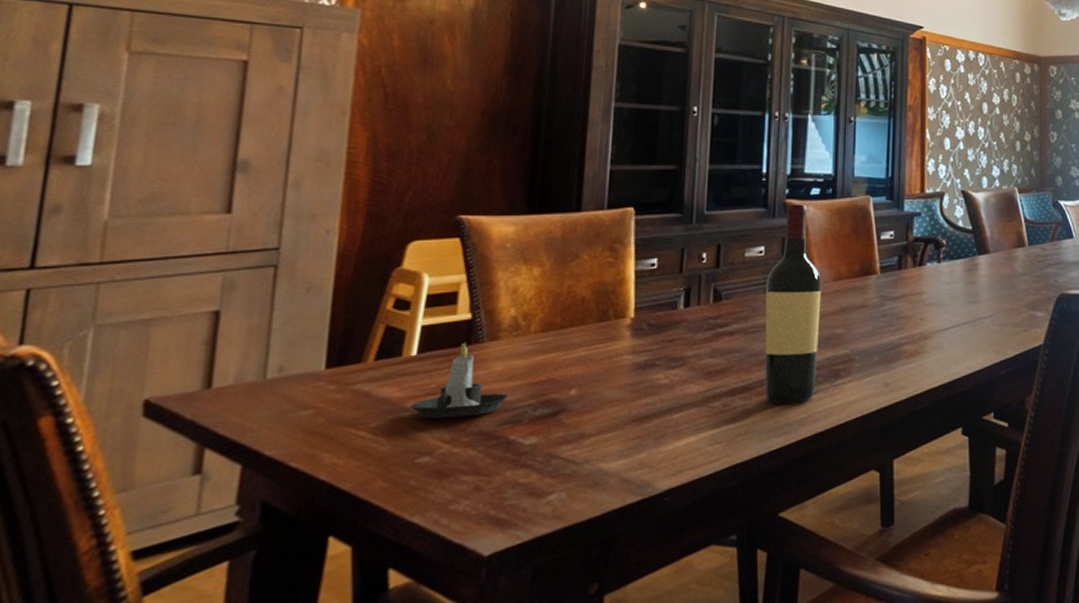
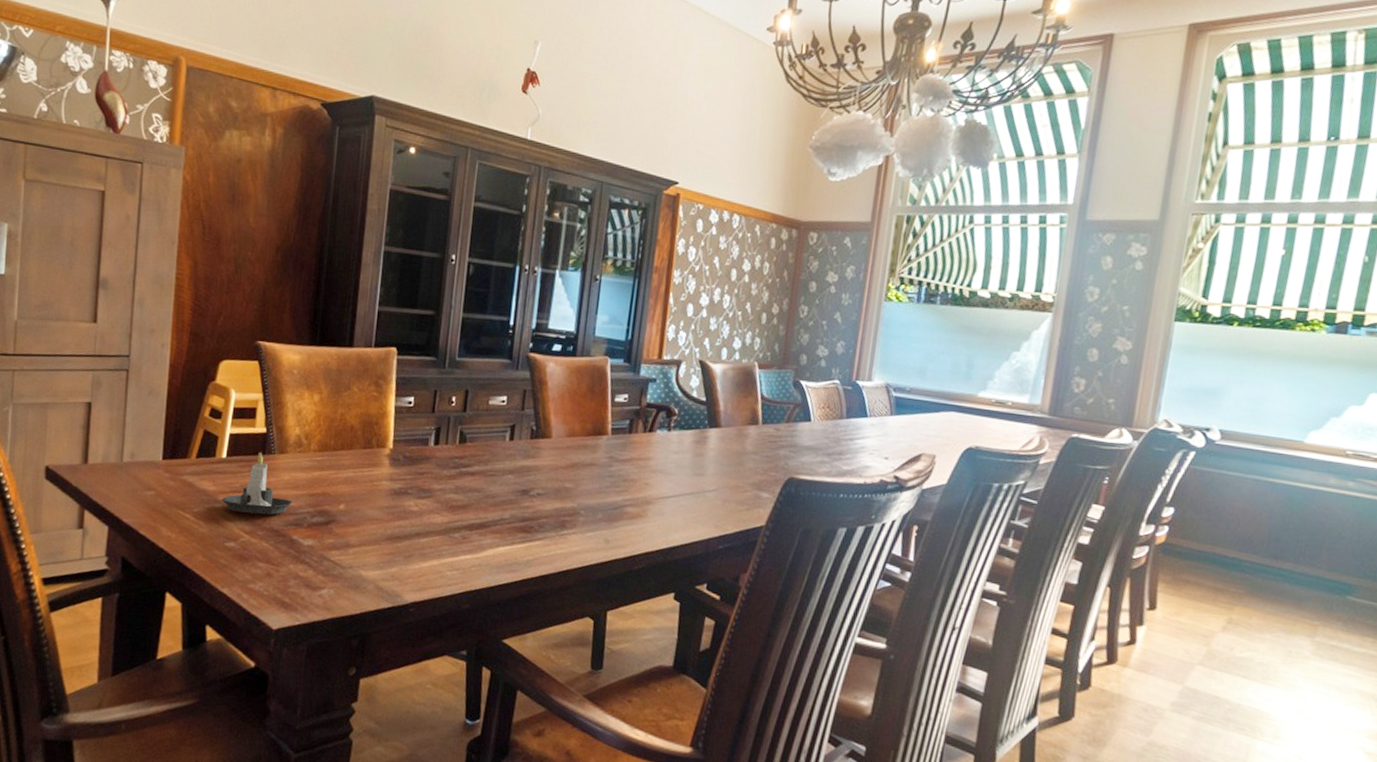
wine bottle: present [764,204,822,403] -> none [498,358,556,545]

